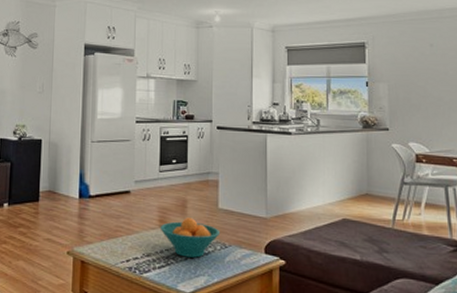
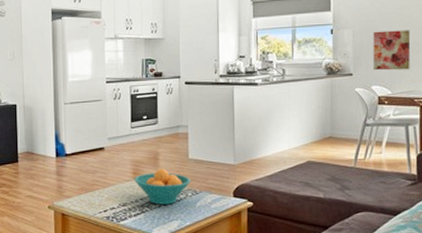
wall art: none [408,86,448,128] -> present [373,30,411,71]

